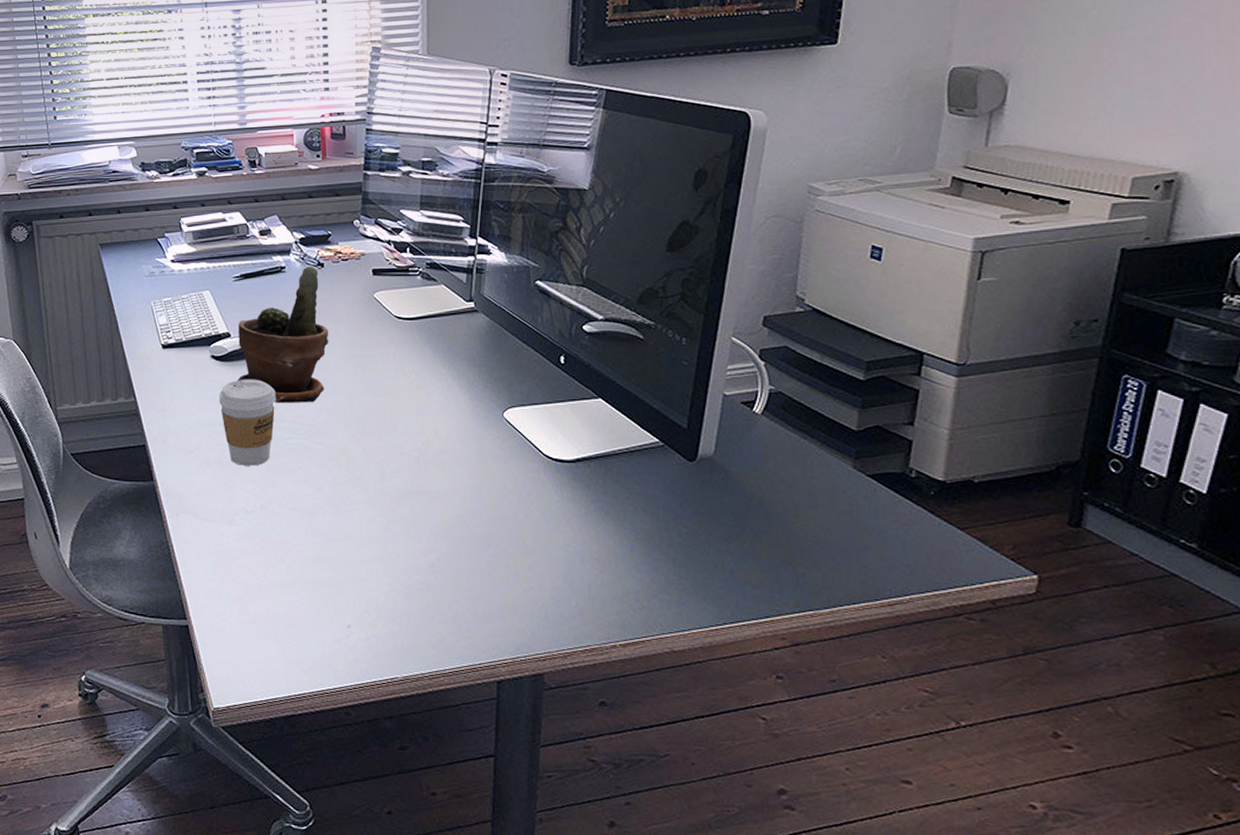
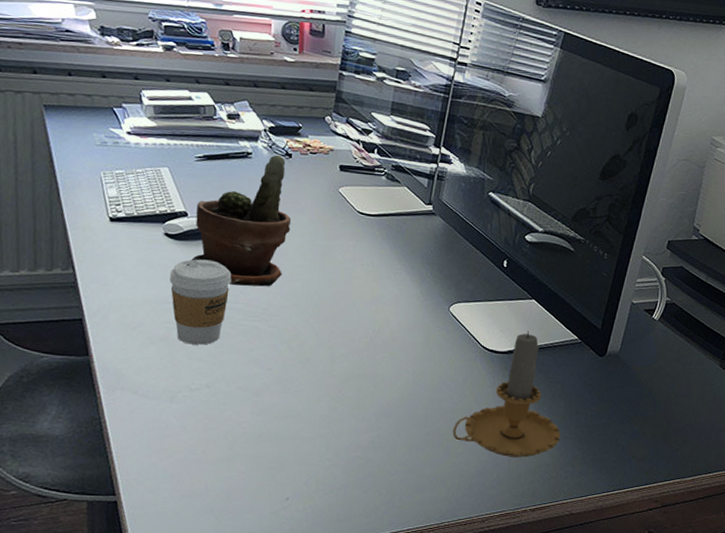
candle: none [520,435,649,583] -> present [453,330,561,458]

